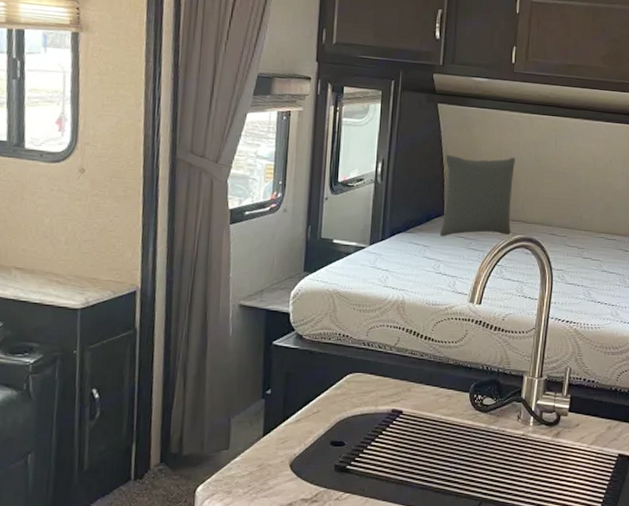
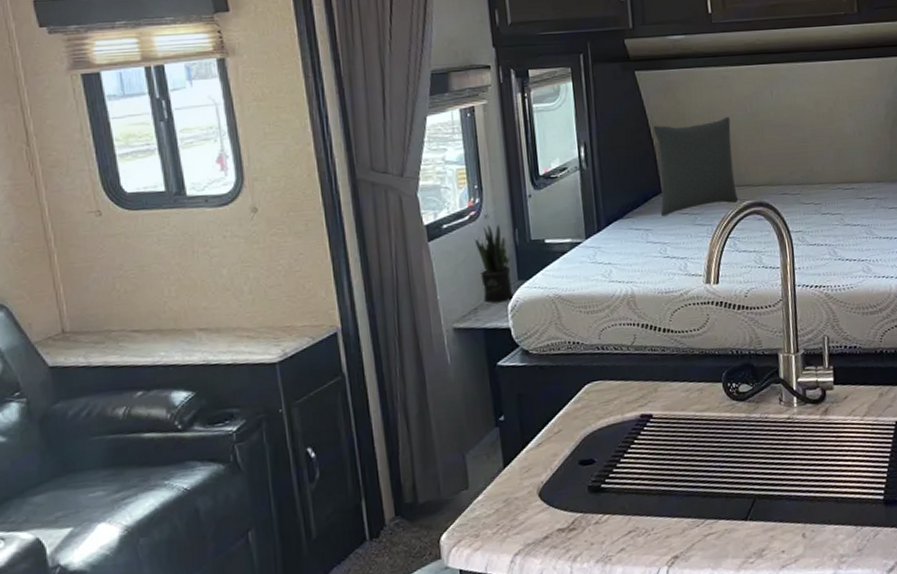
potted plant: none [271,218,300,289] -> present [474,224,512,303]

